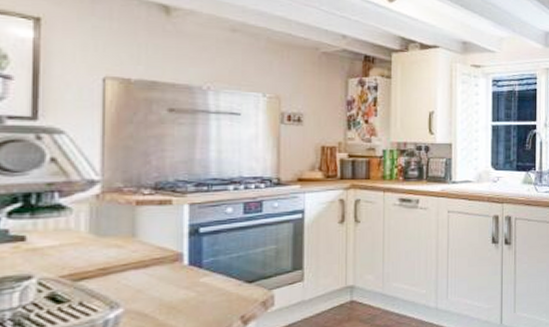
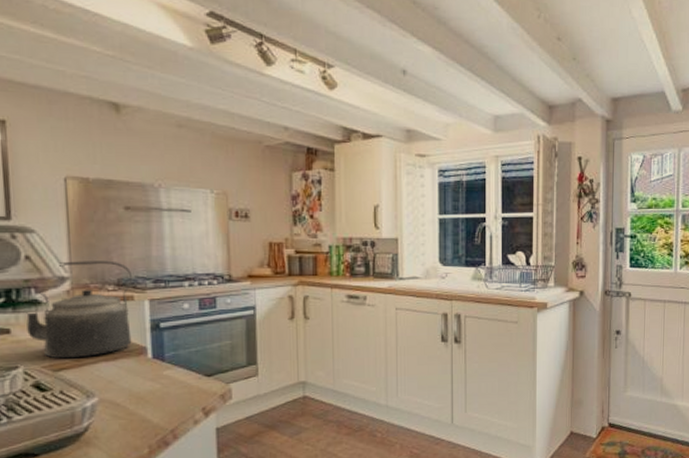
kettle: none [46,163,172,268] -> present [26,260,133,359]

